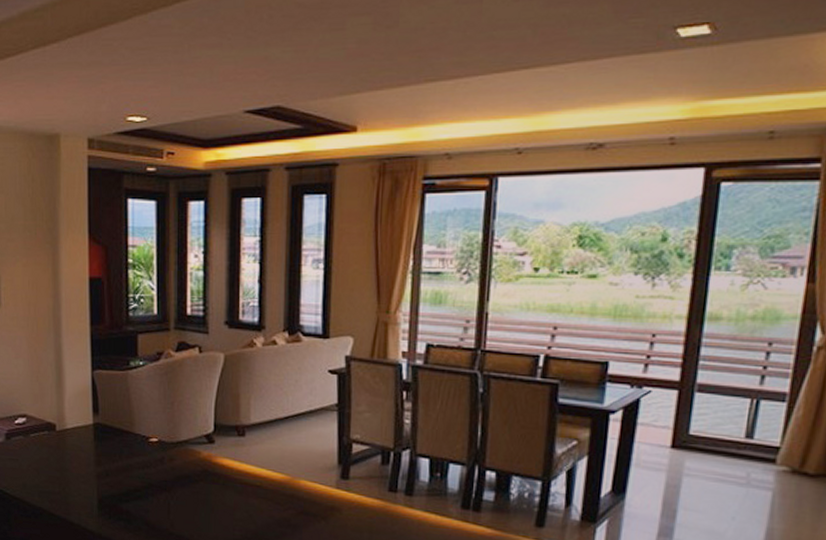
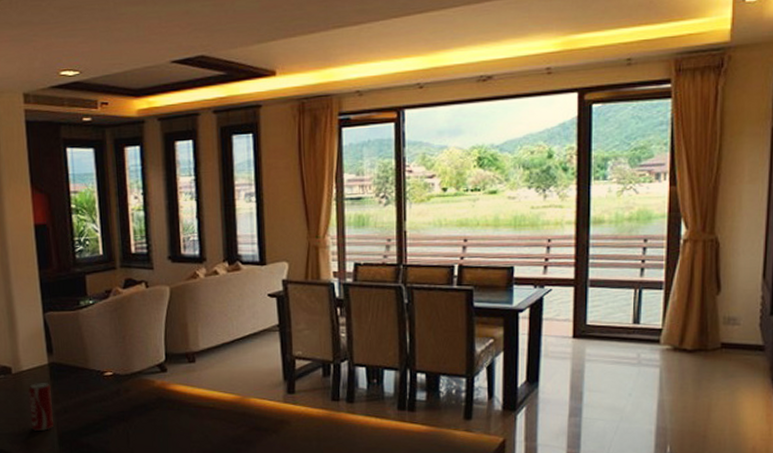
beverage can: none [71,442,94,493] -> present [28,382,54,431]

